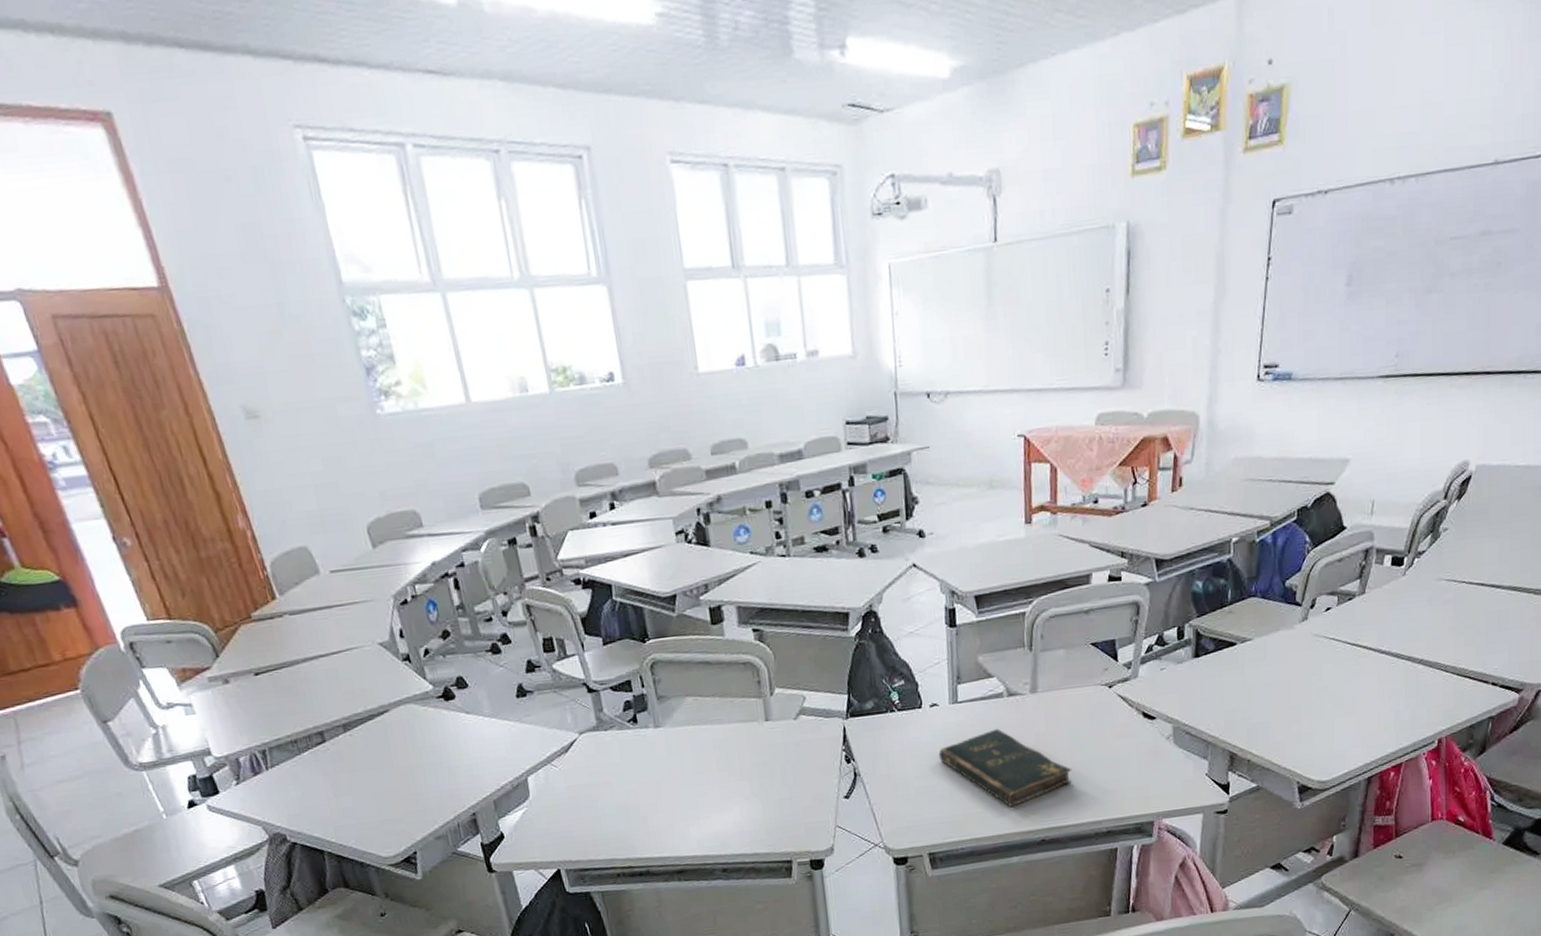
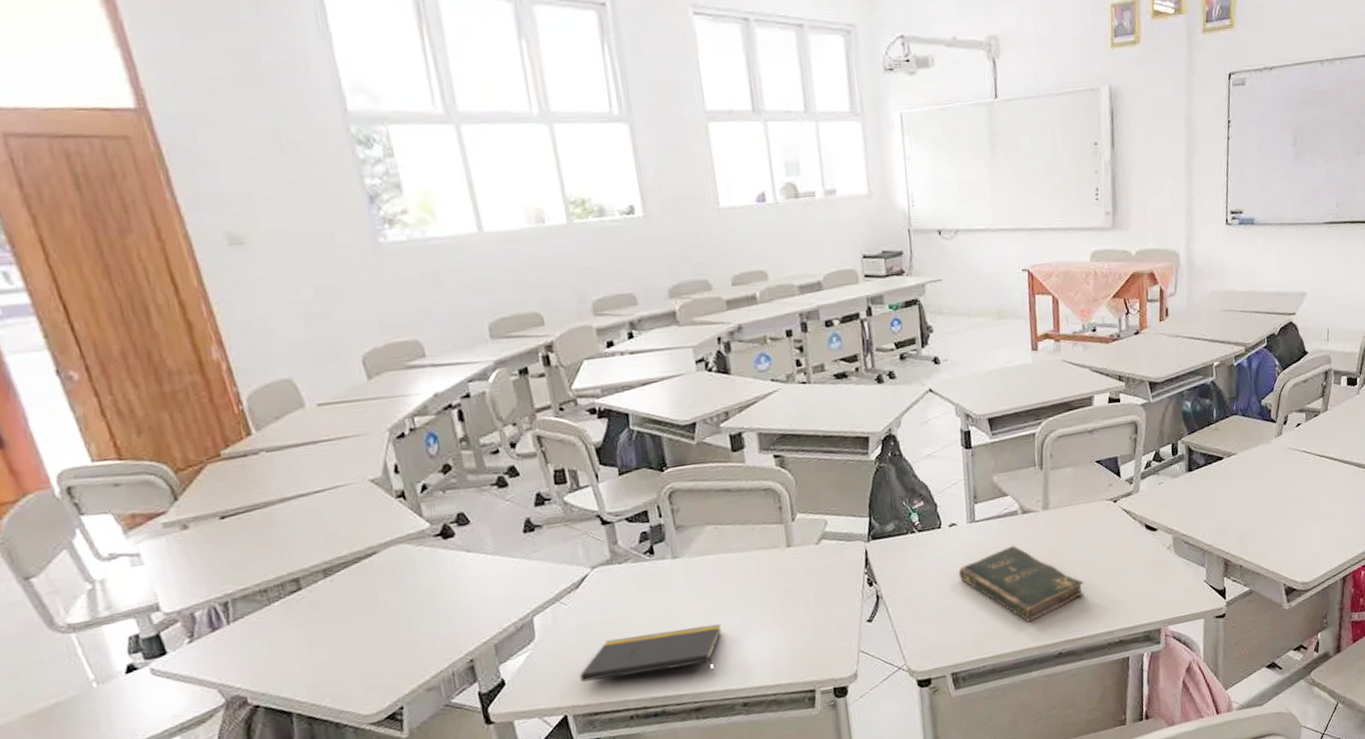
notepad: none [570,792,702,841] -> present [579,623,722,682]

